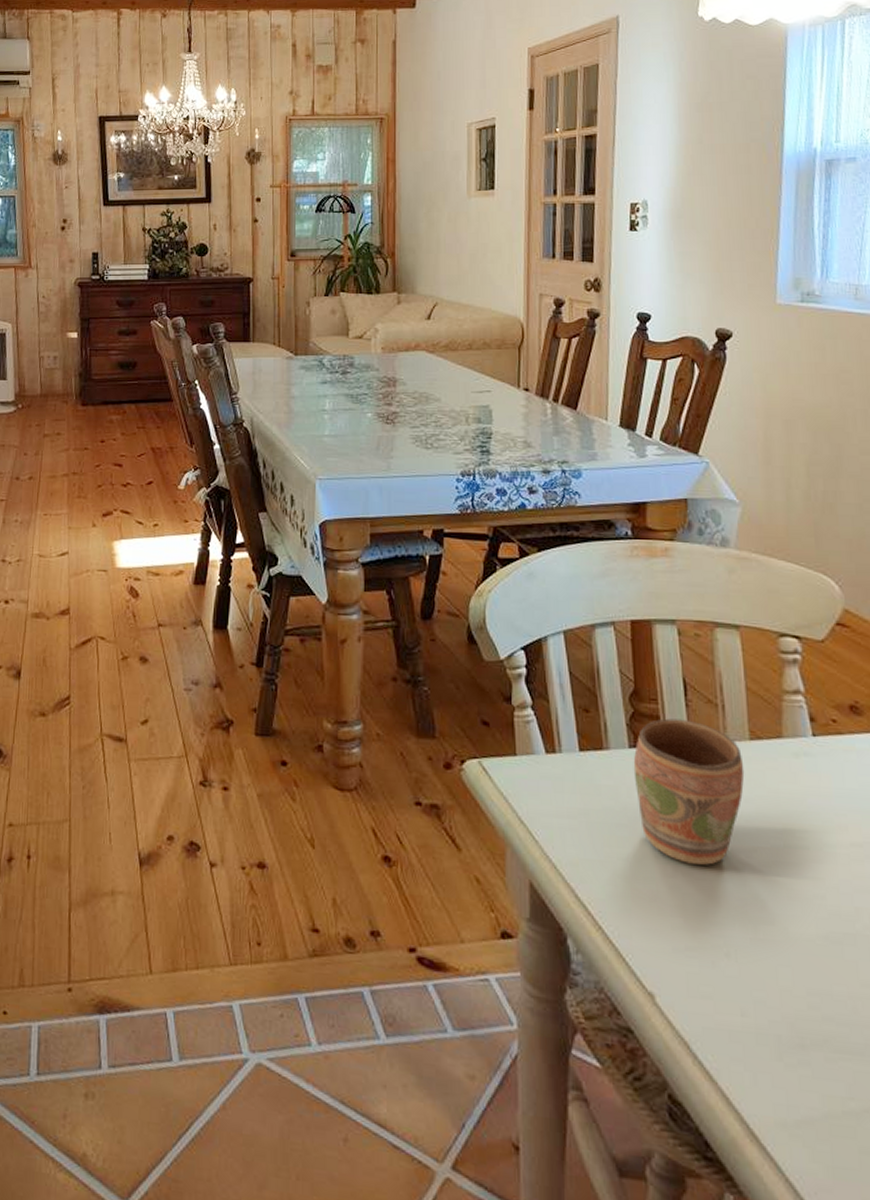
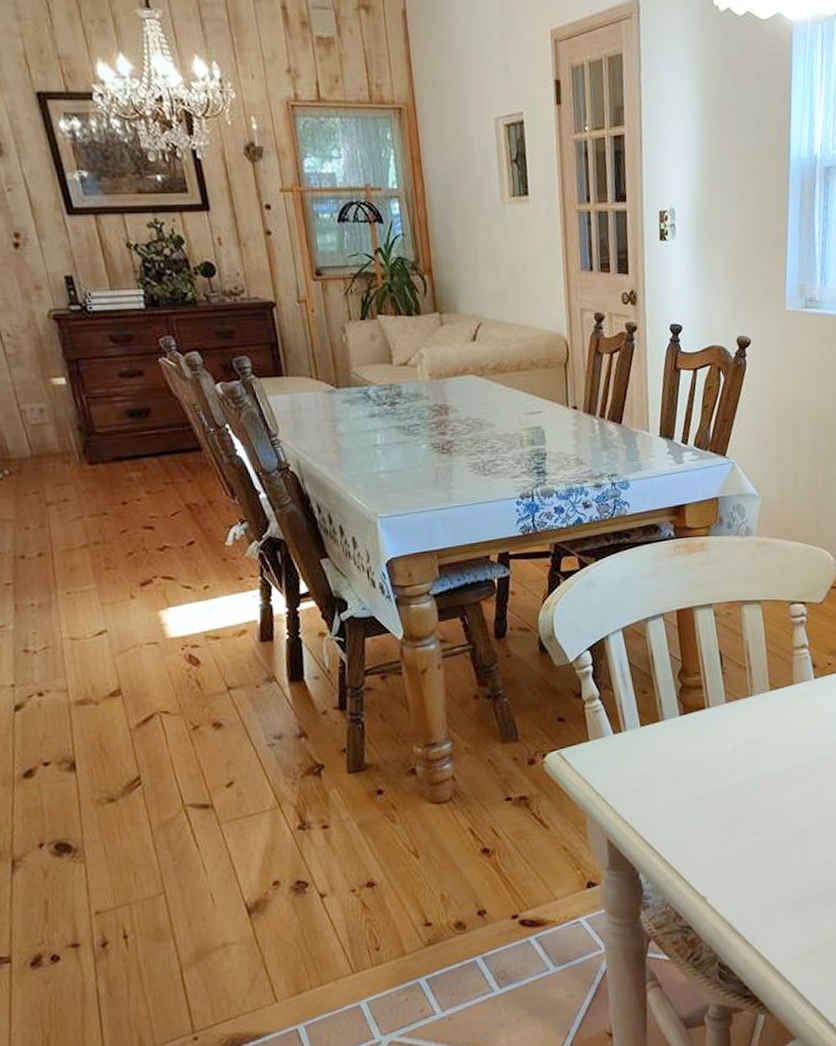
mug: present [633,718,745,865] -> none [683,684,767,795]

